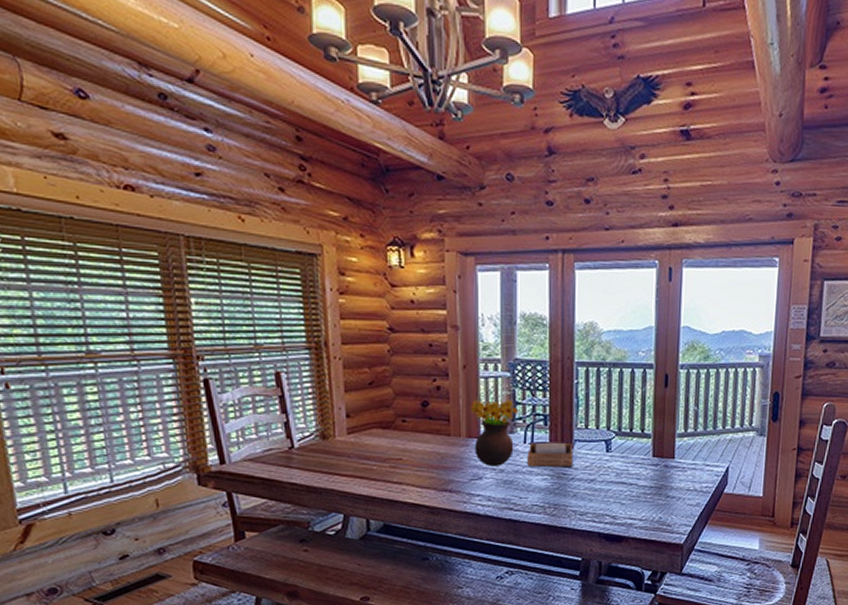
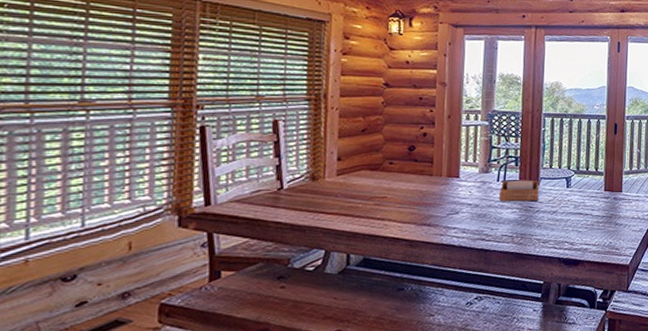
flower arrangement: present [470,397,519,466] -> none [451,142,494,202]

